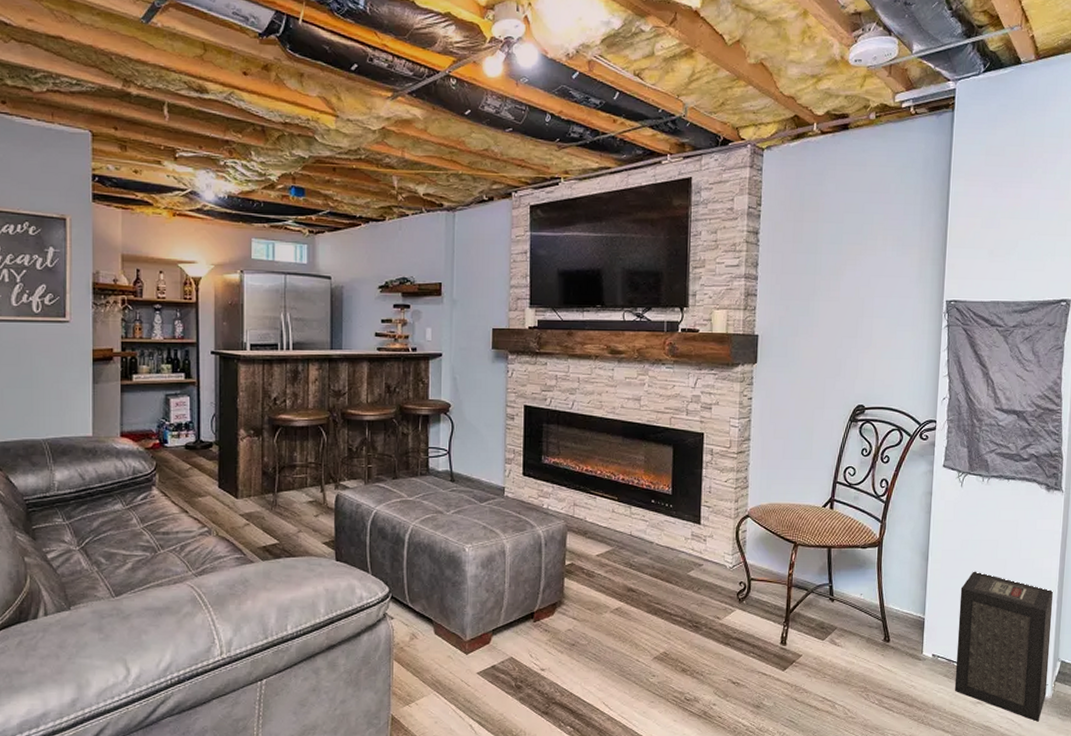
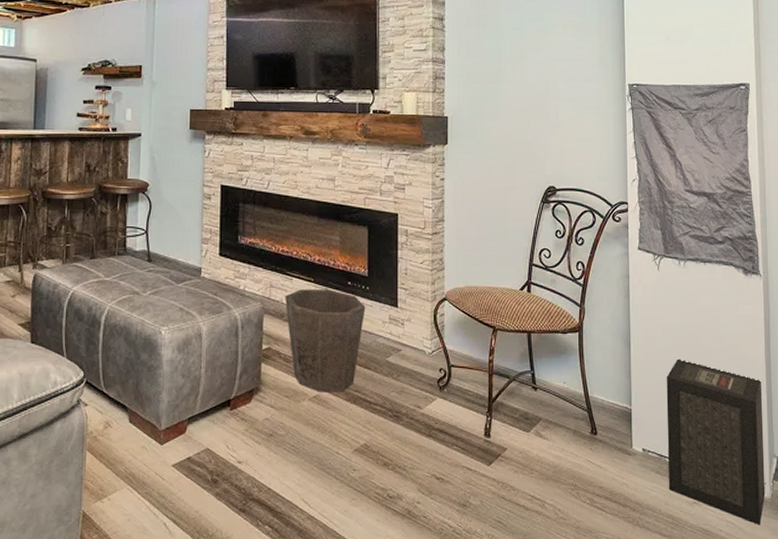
waste bin: none [588,507,669,605] -> present [285,289,366,392]

